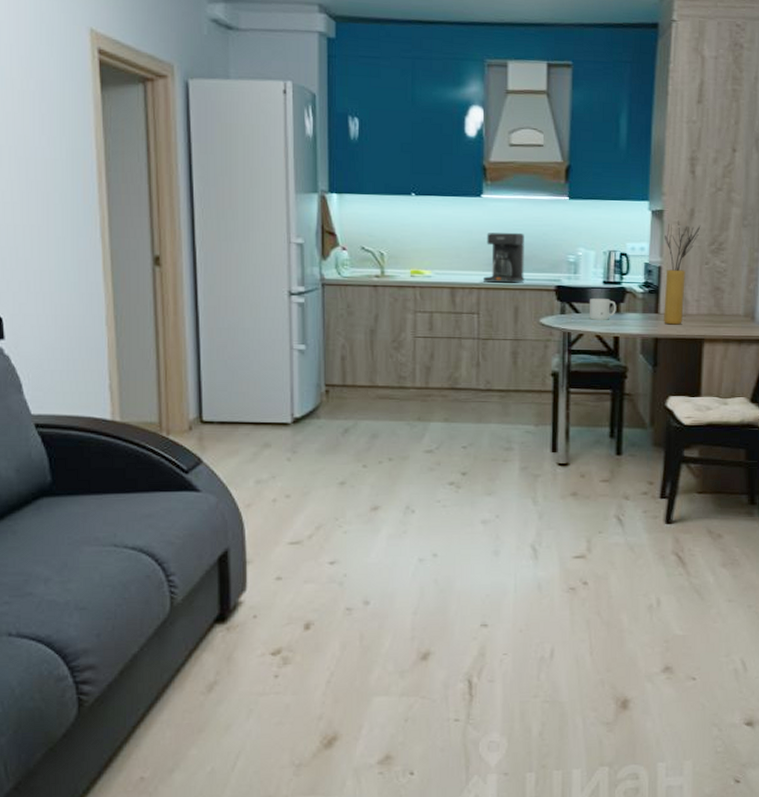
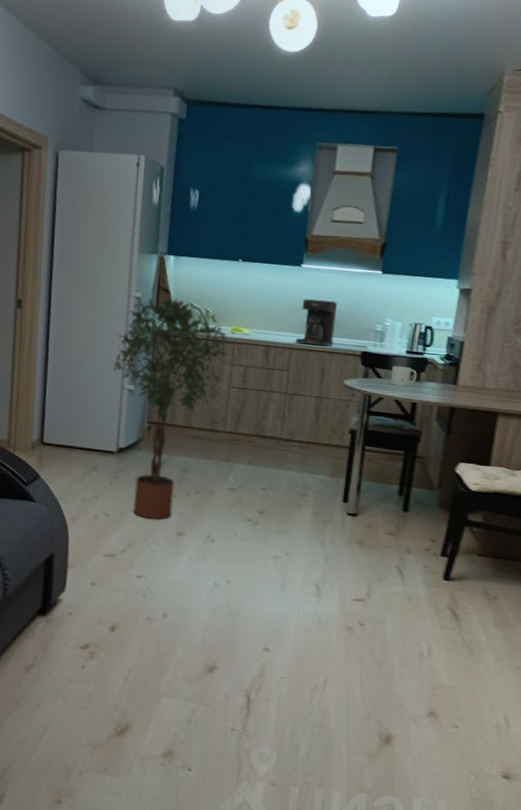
potted tree: none [278,239,412,496] -> present [113,296,231,521]
vase: present [664,220,701,325] -> none [461,299,507,397]

